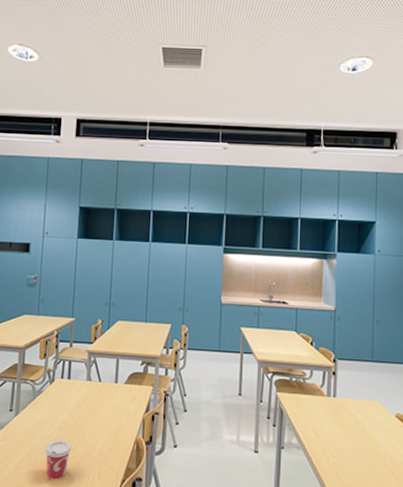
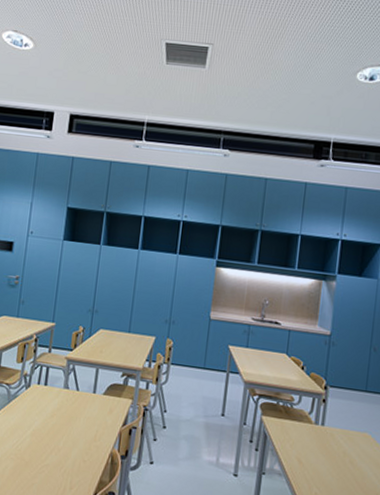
cup: present [45,440,72,479] -> none [17,446,45,486]

